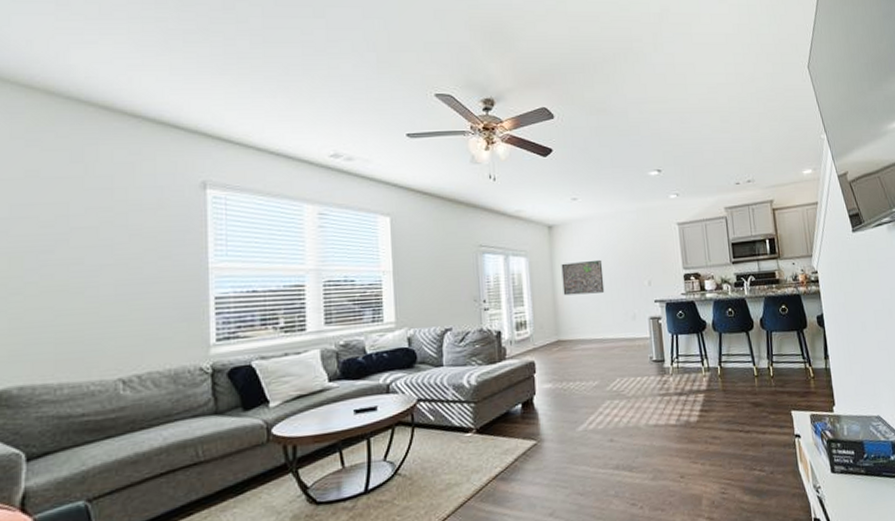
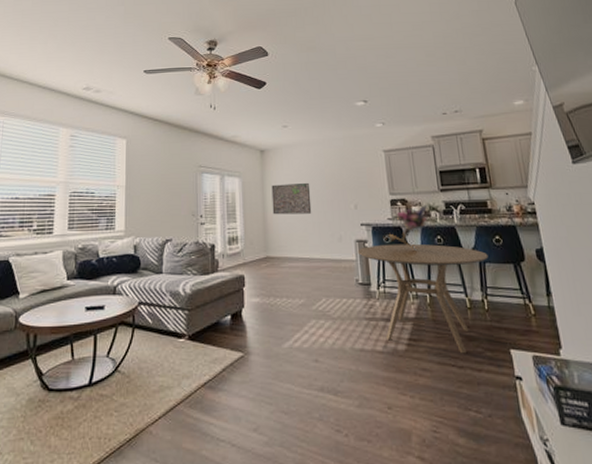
dining table: none [651,317,775,420] -> present [357,243,489,354]
bouquet: none [676,278,720,325] -> present [383,205,428,252]

